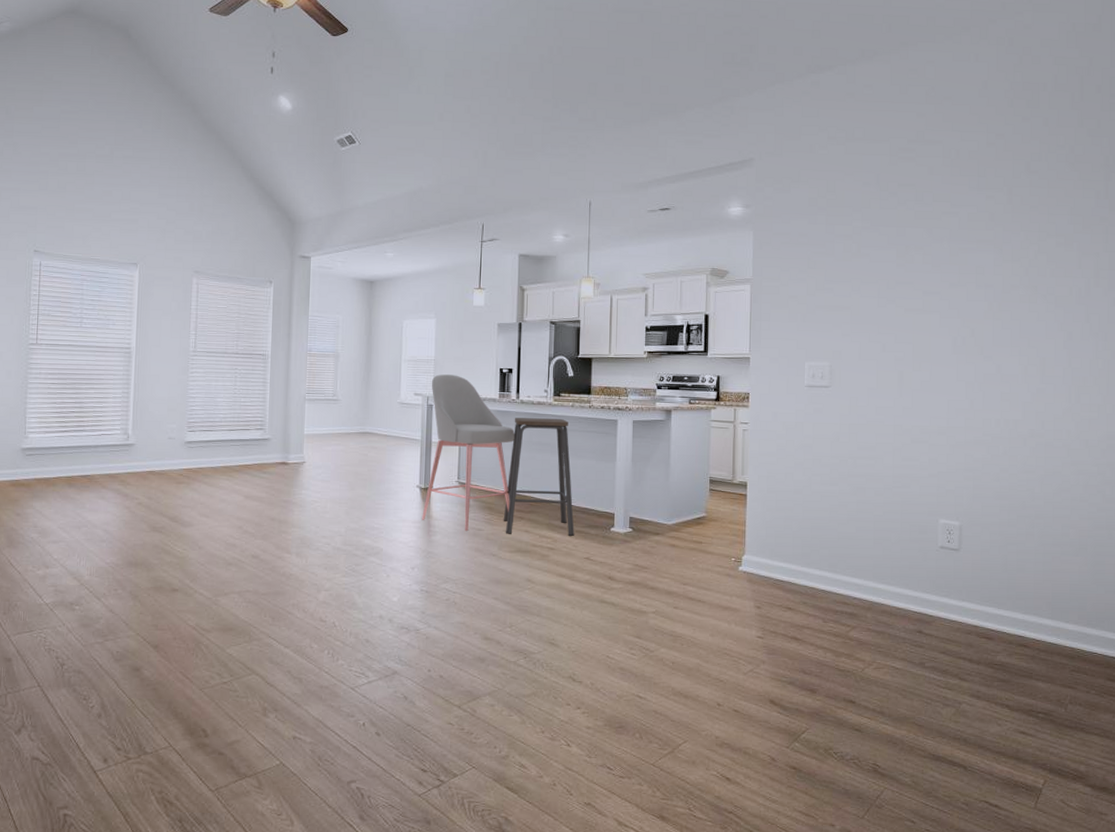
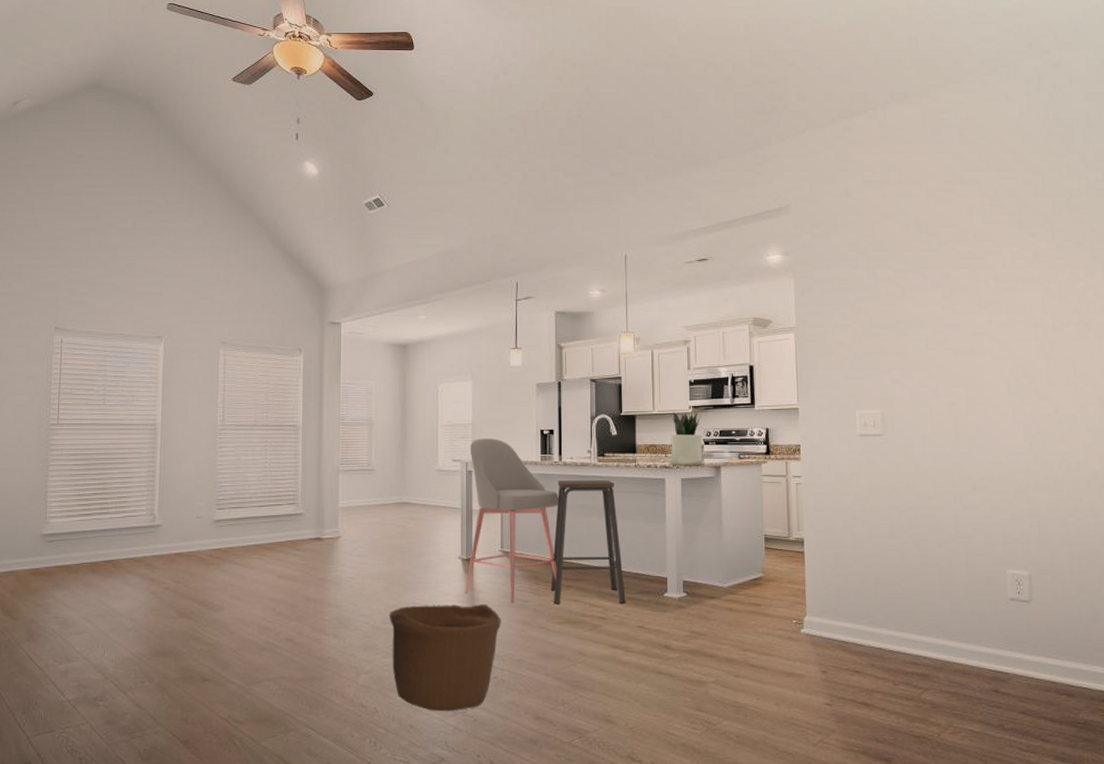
basket: none [349,529,455,628] -> present [389,604,501,711]
planter: none [621,356,657,409] -> present [668,412,705,466]

